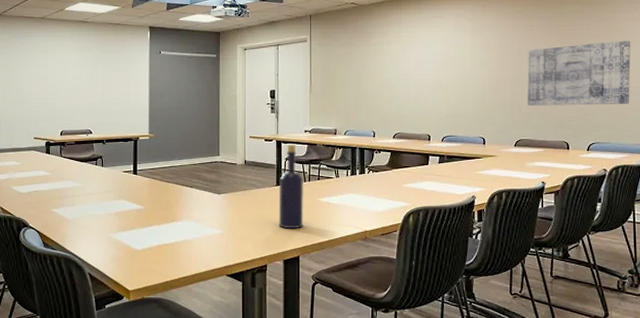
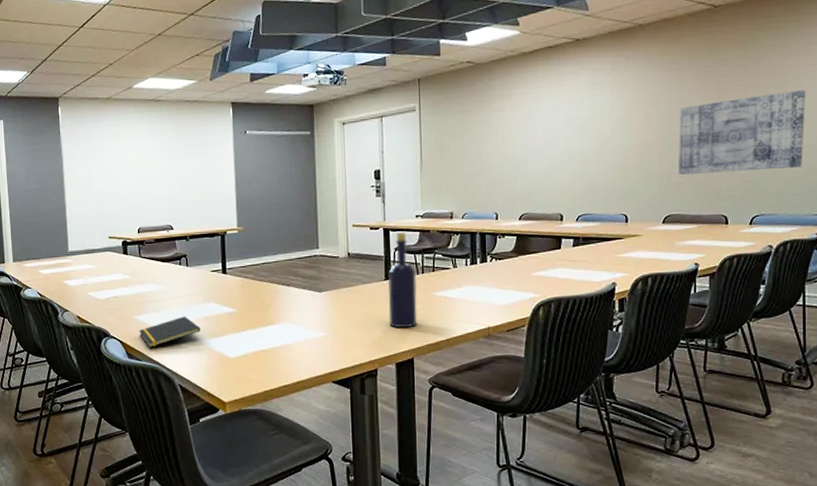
notepad: none [55,211,111,238] -> present [138,316,201,348]

